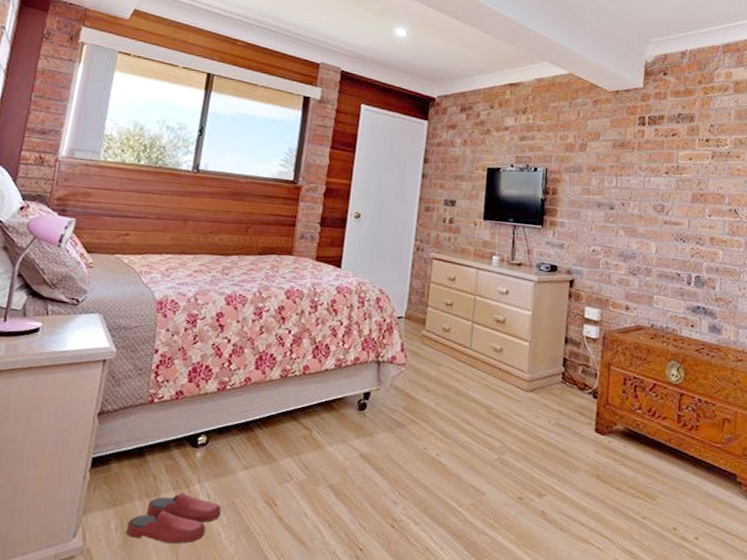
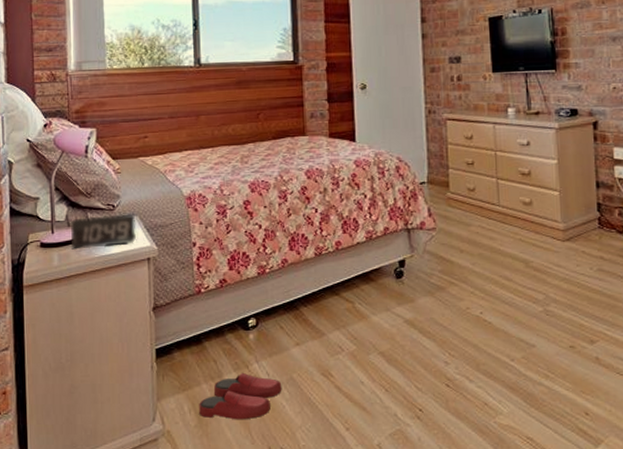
alarm clock: none [21,308,99,343] -> present [70,212,137,250]

